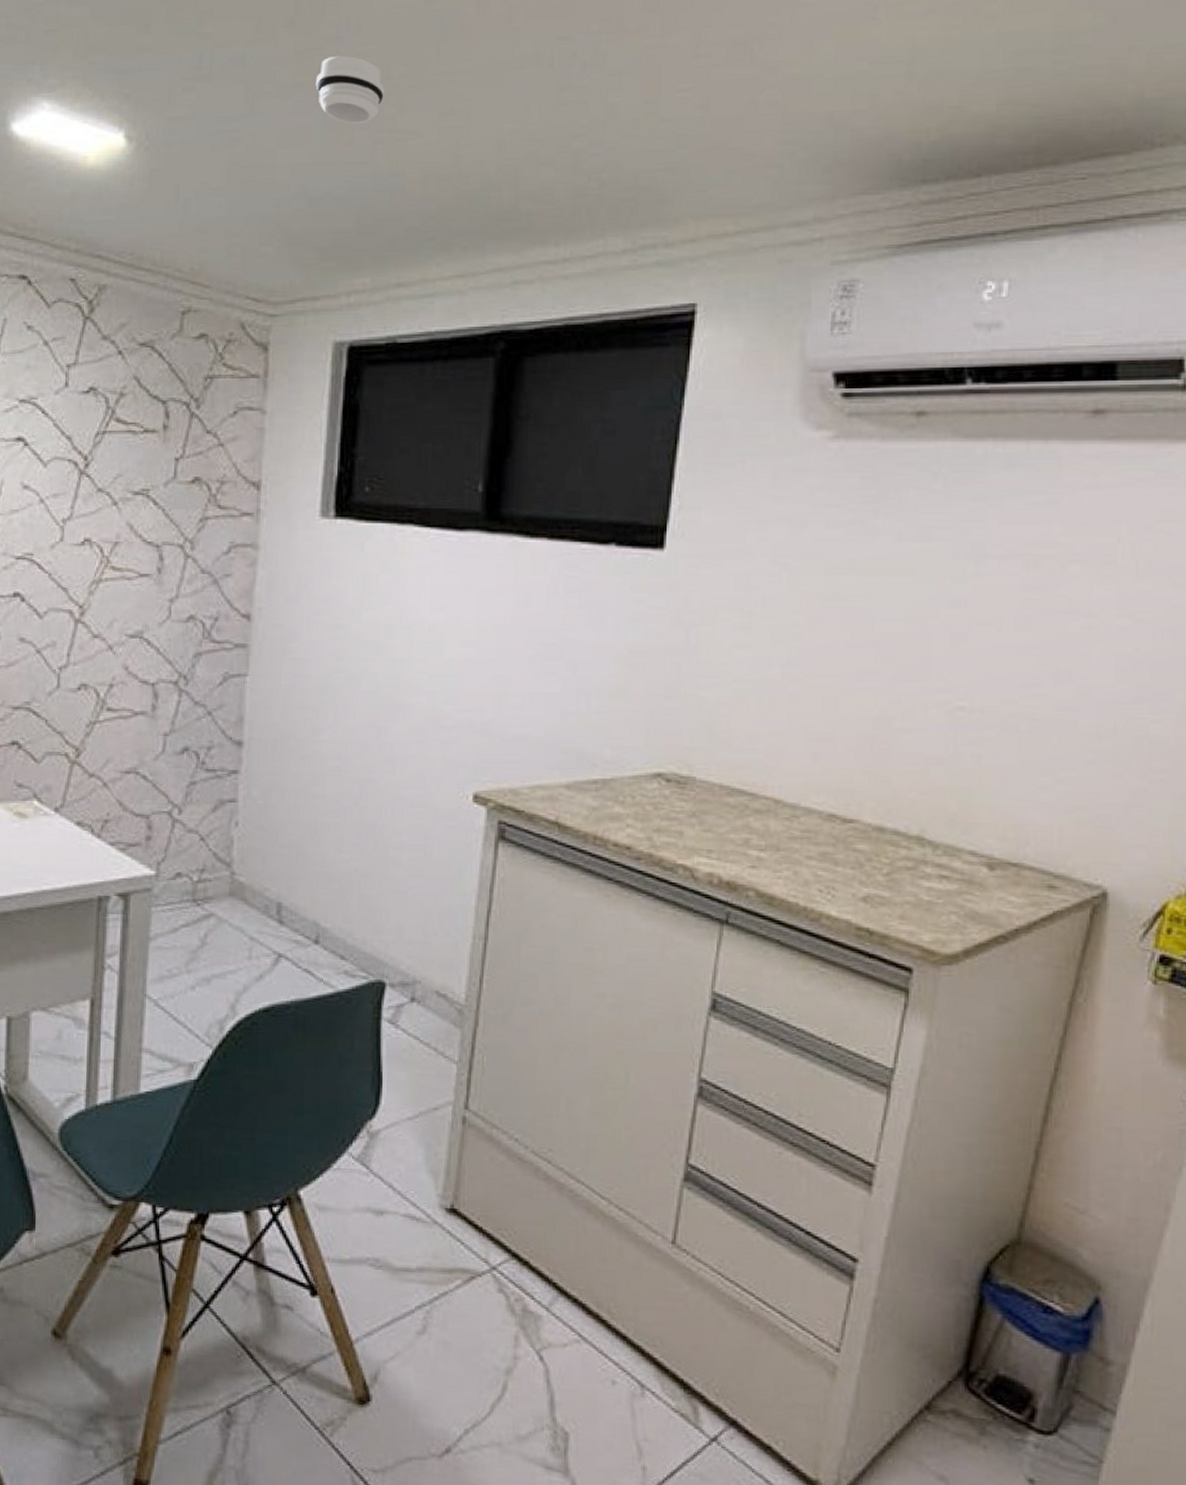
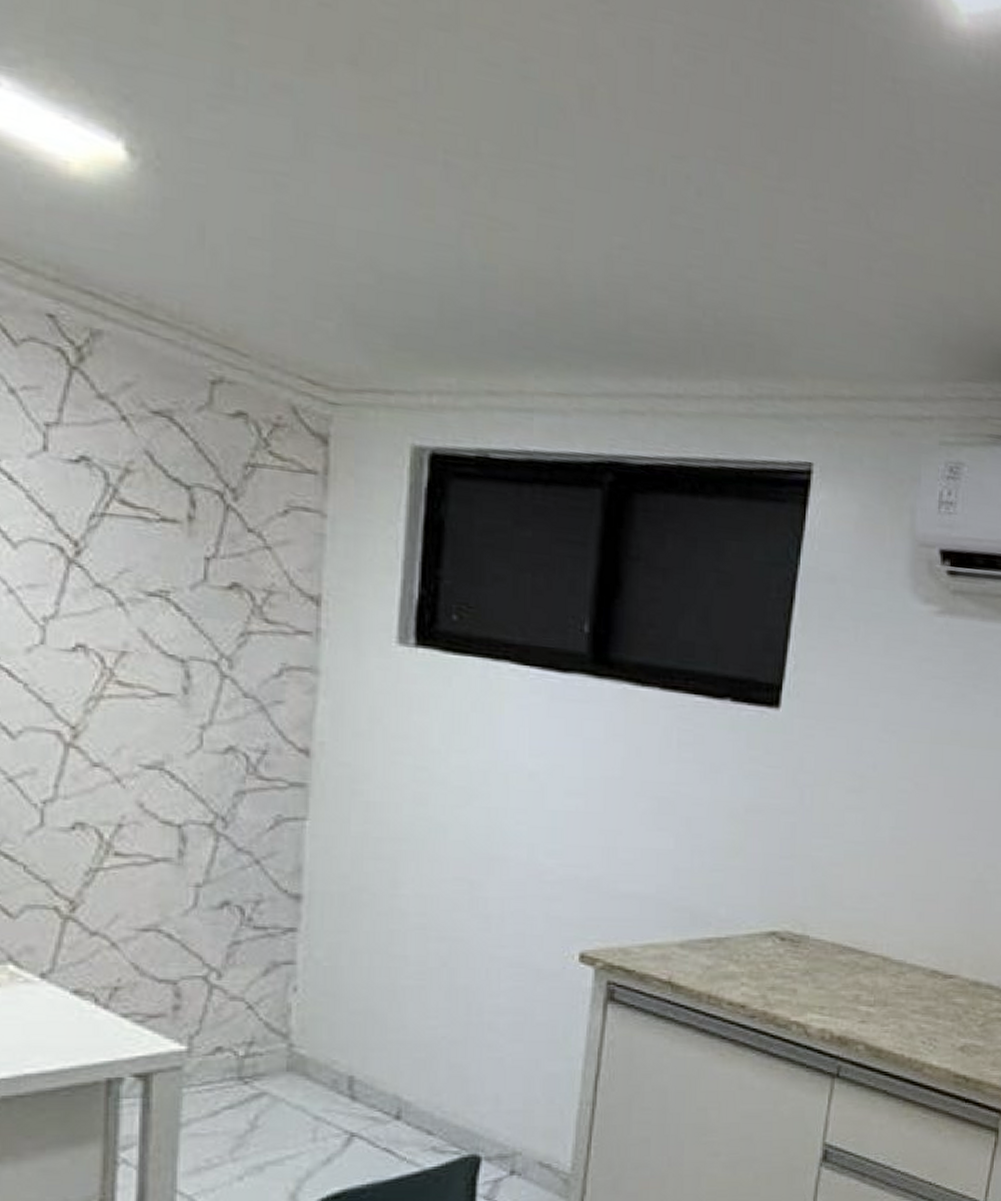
smoke detector: present [315,55,385,124] -> none [386,113,473,200]

